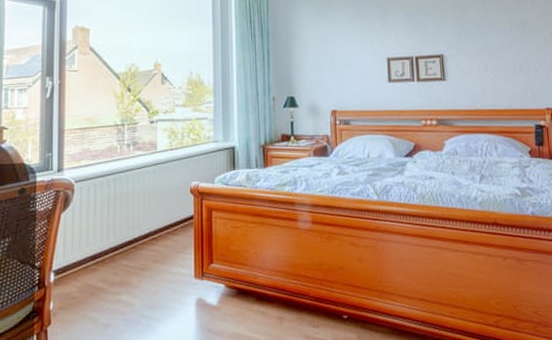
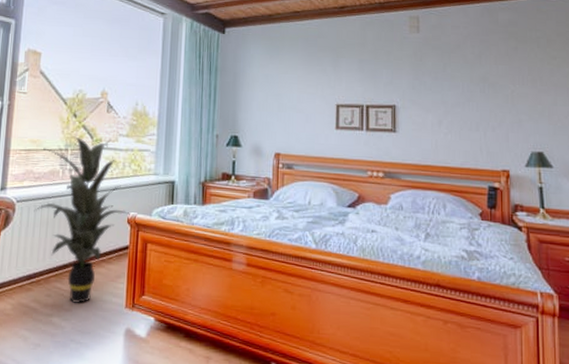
indoor plant: none [93,110,193,280] -> present [34,136,130,304]

